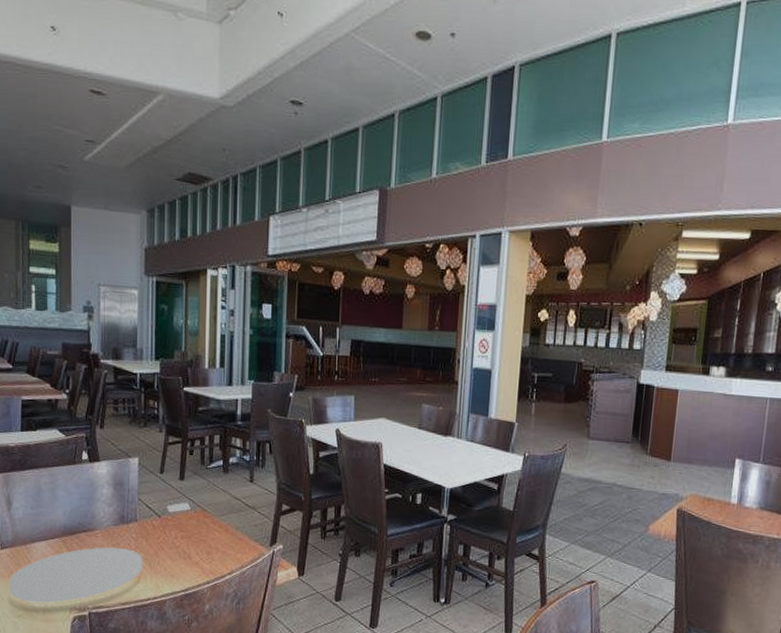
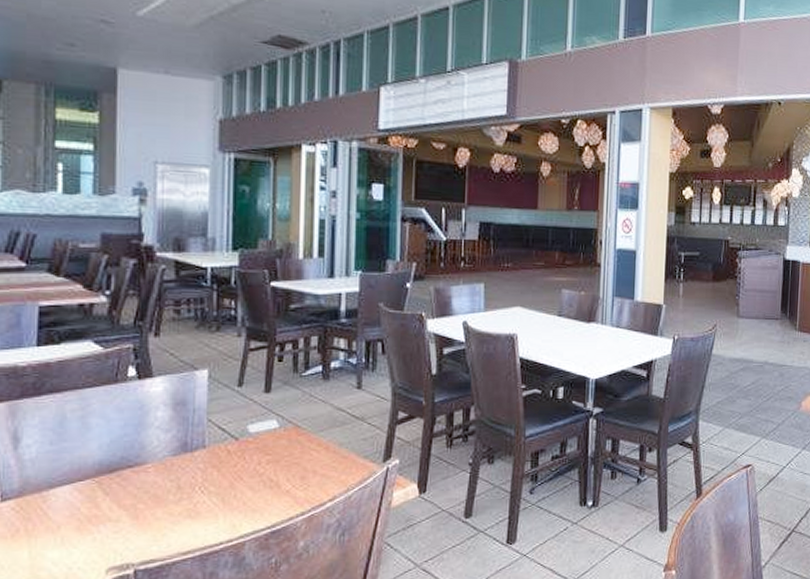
plate: present [9,547,143,603] -> none [13,483,213,567]

